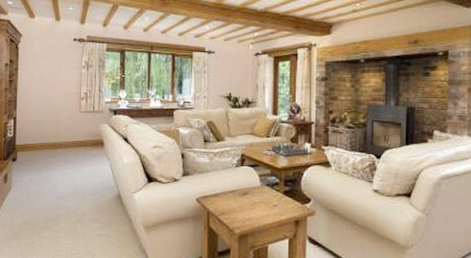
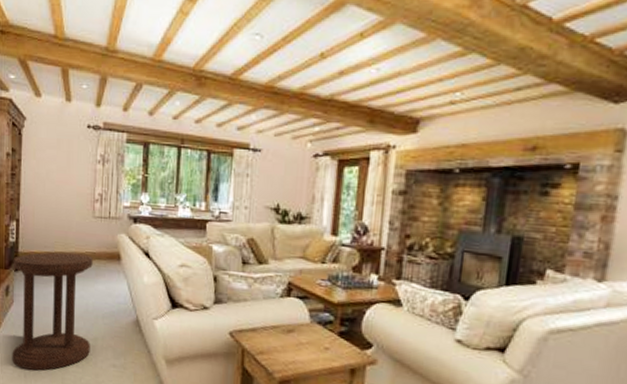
side table: none [10,142,80,246] -> present [12,252,93,371]

